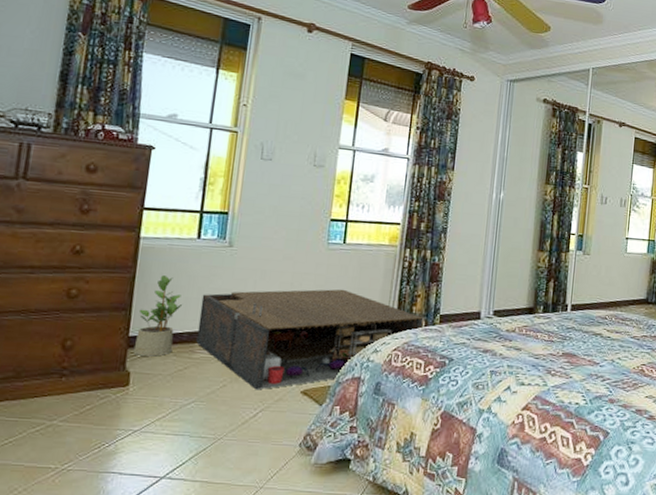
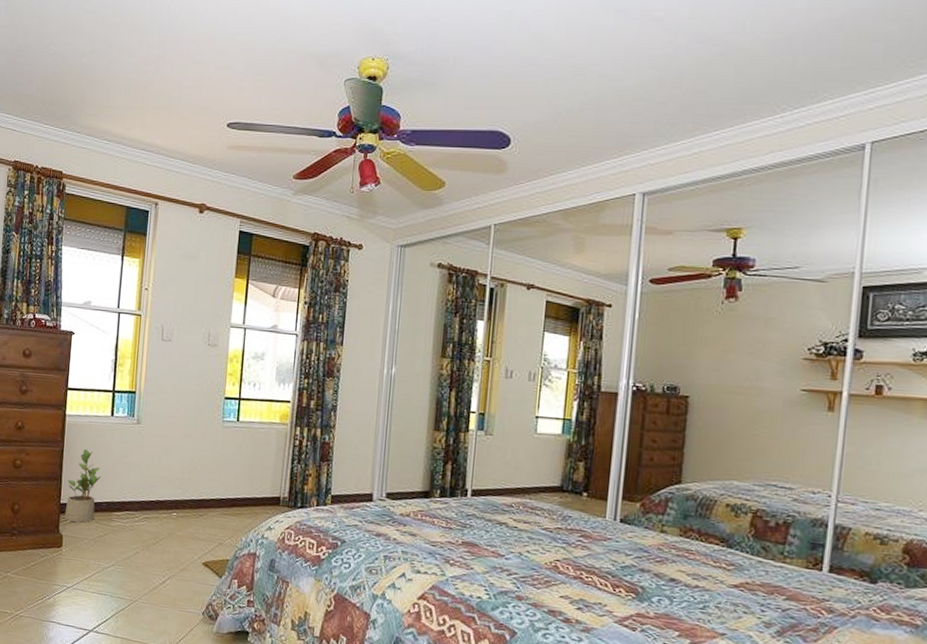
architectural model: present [196,289,424,390] -> none [113,465,315,559]

